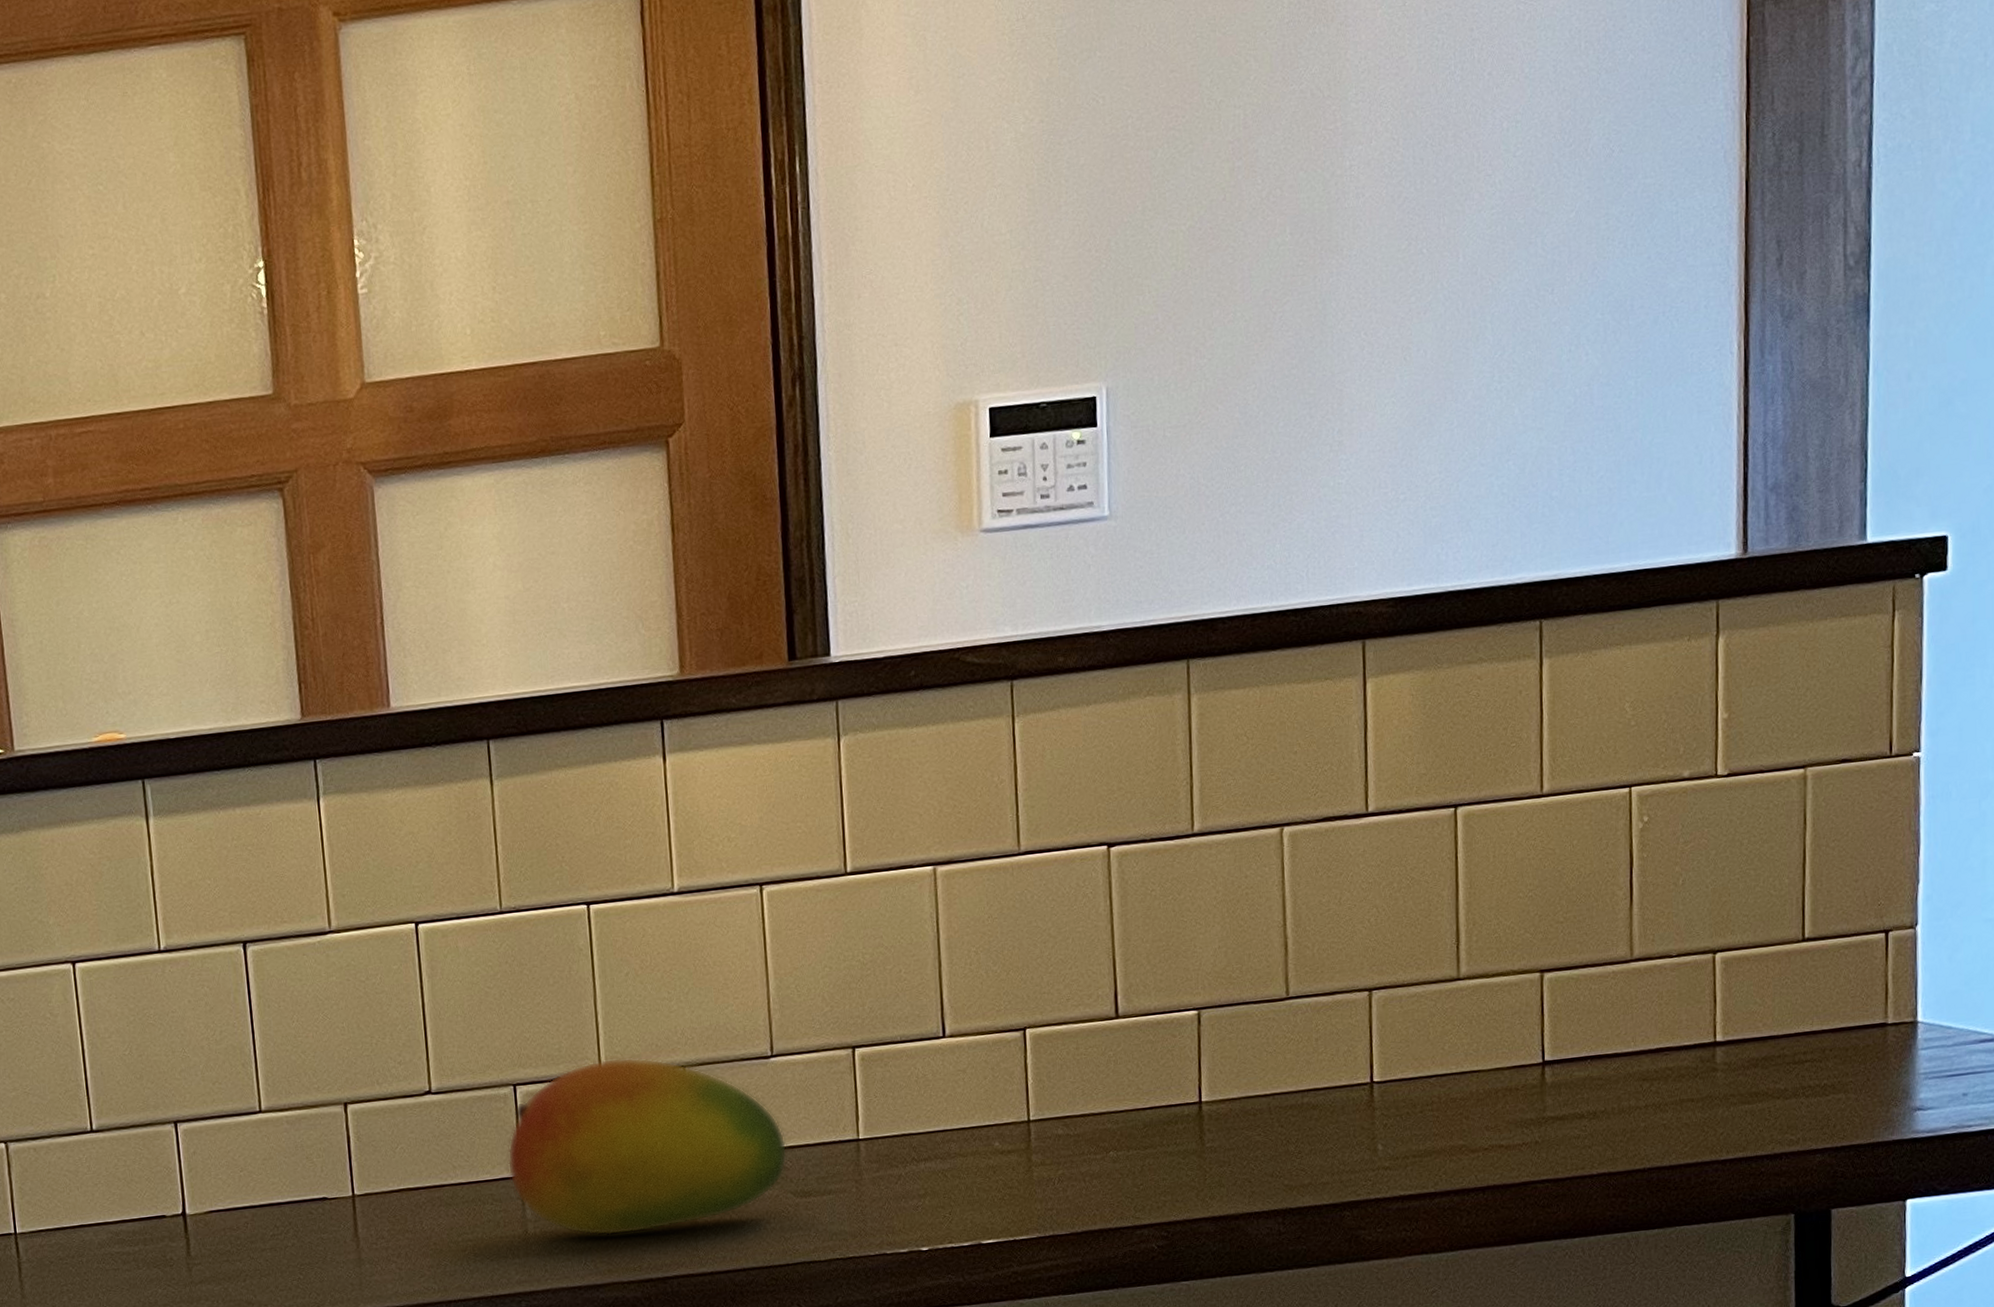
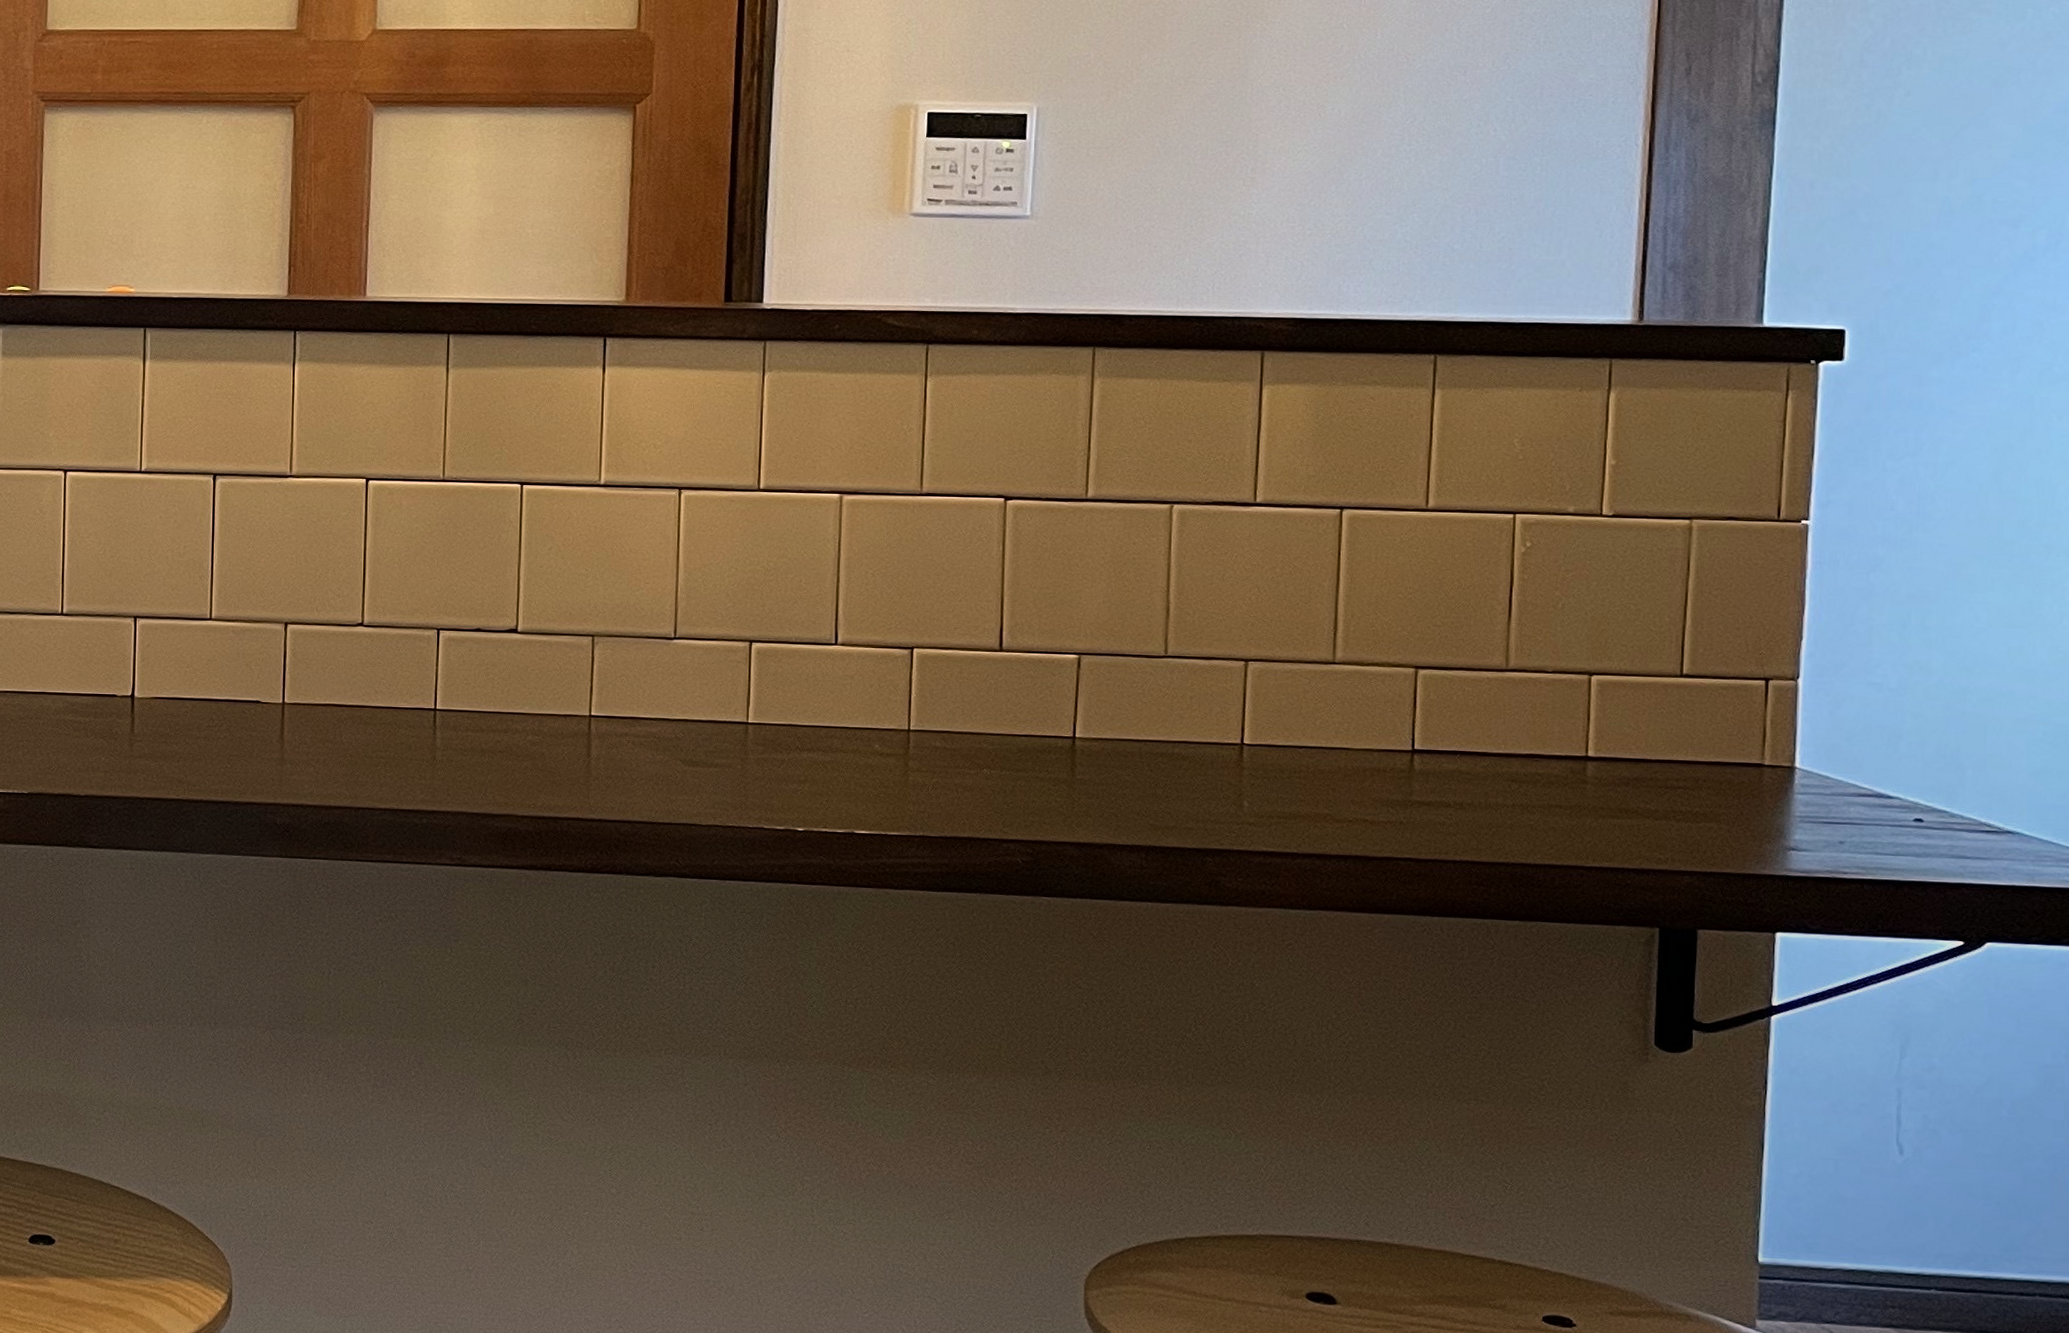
fruit: present [507,1057,788,1236] -> none [424,619,681,775]

